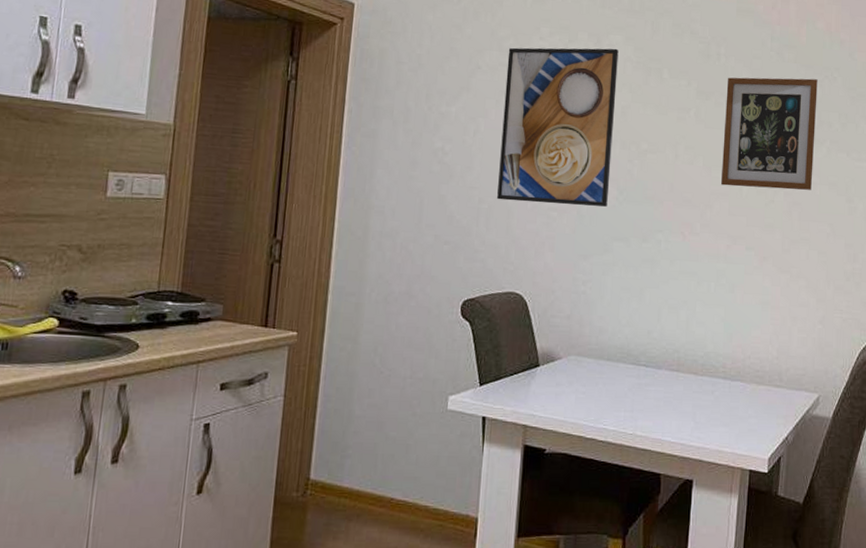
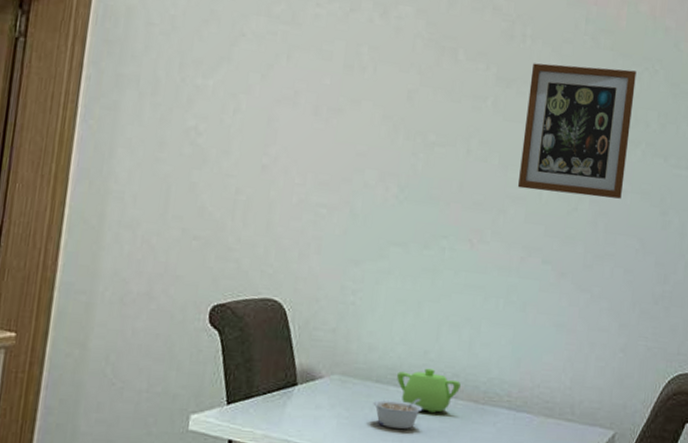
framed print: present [497,47,619,207] -> none [257,13,408,206]
legume: none [606,372,650,401] -> present [373,398,423,430]
teapot: none [625,346,681,386] -> present [397,368,461,414]

